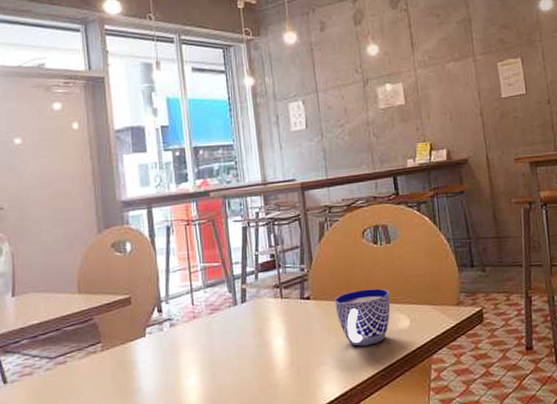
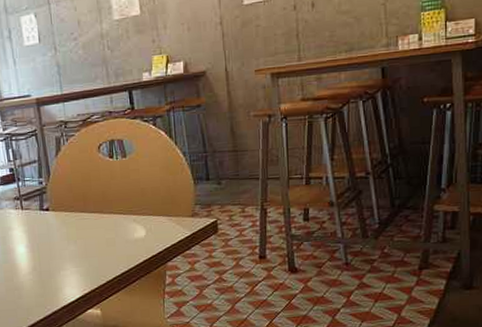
cup: present [335,288,391,346] -> none [73,200,127,254]

